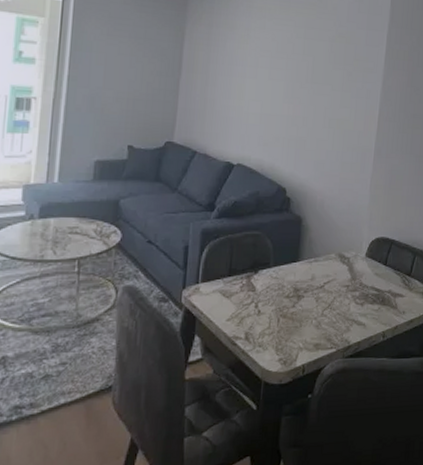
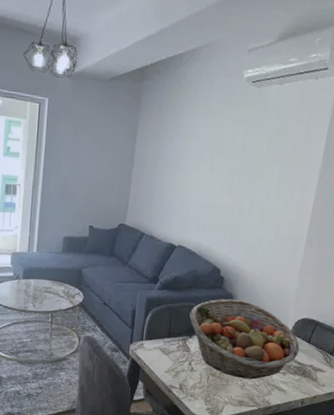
fruit basket: none [253,222,377,316] -> present [189,298,300,380]

